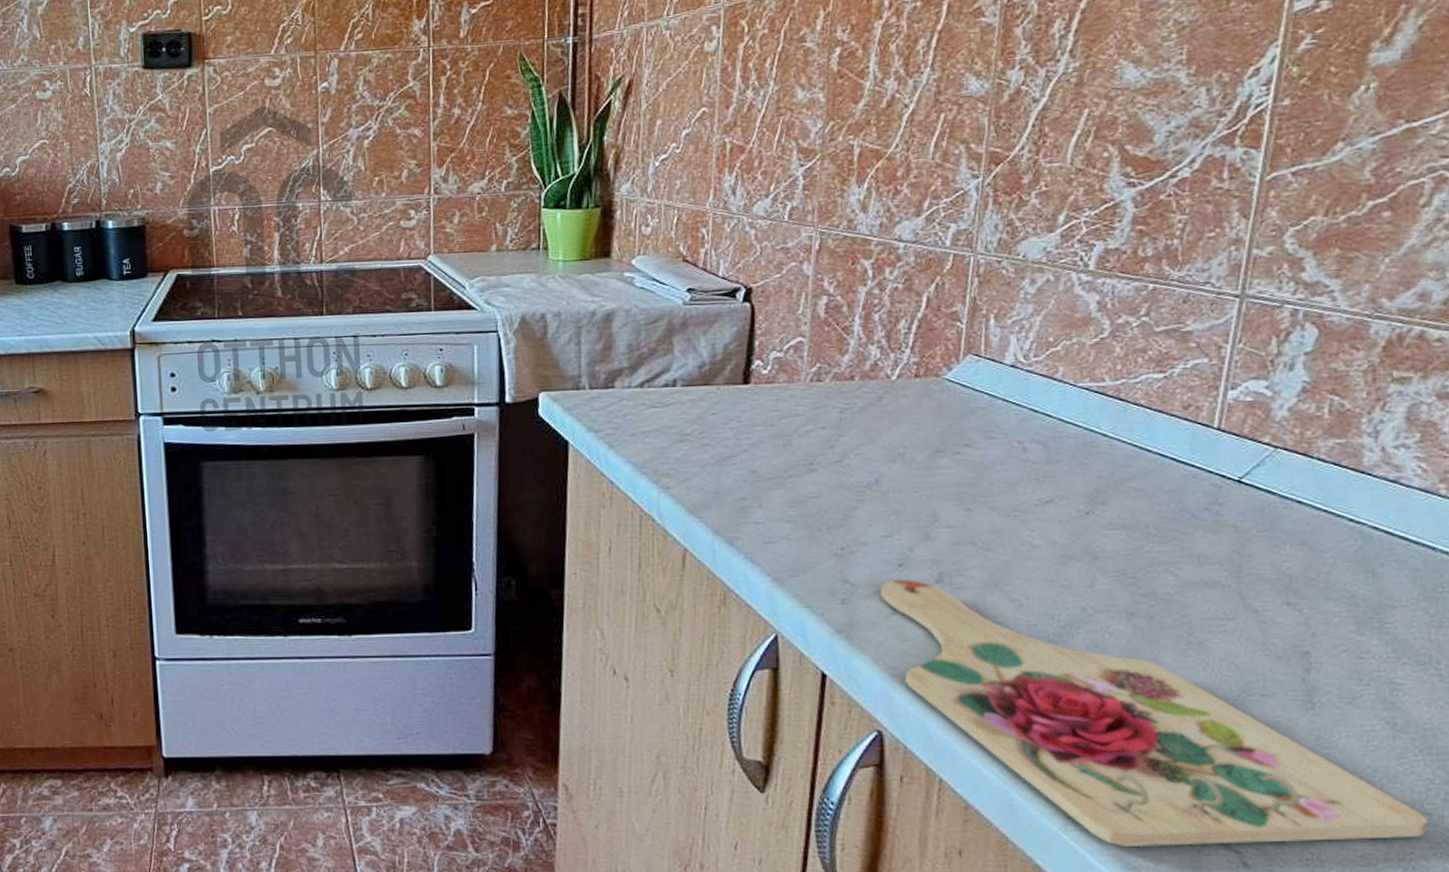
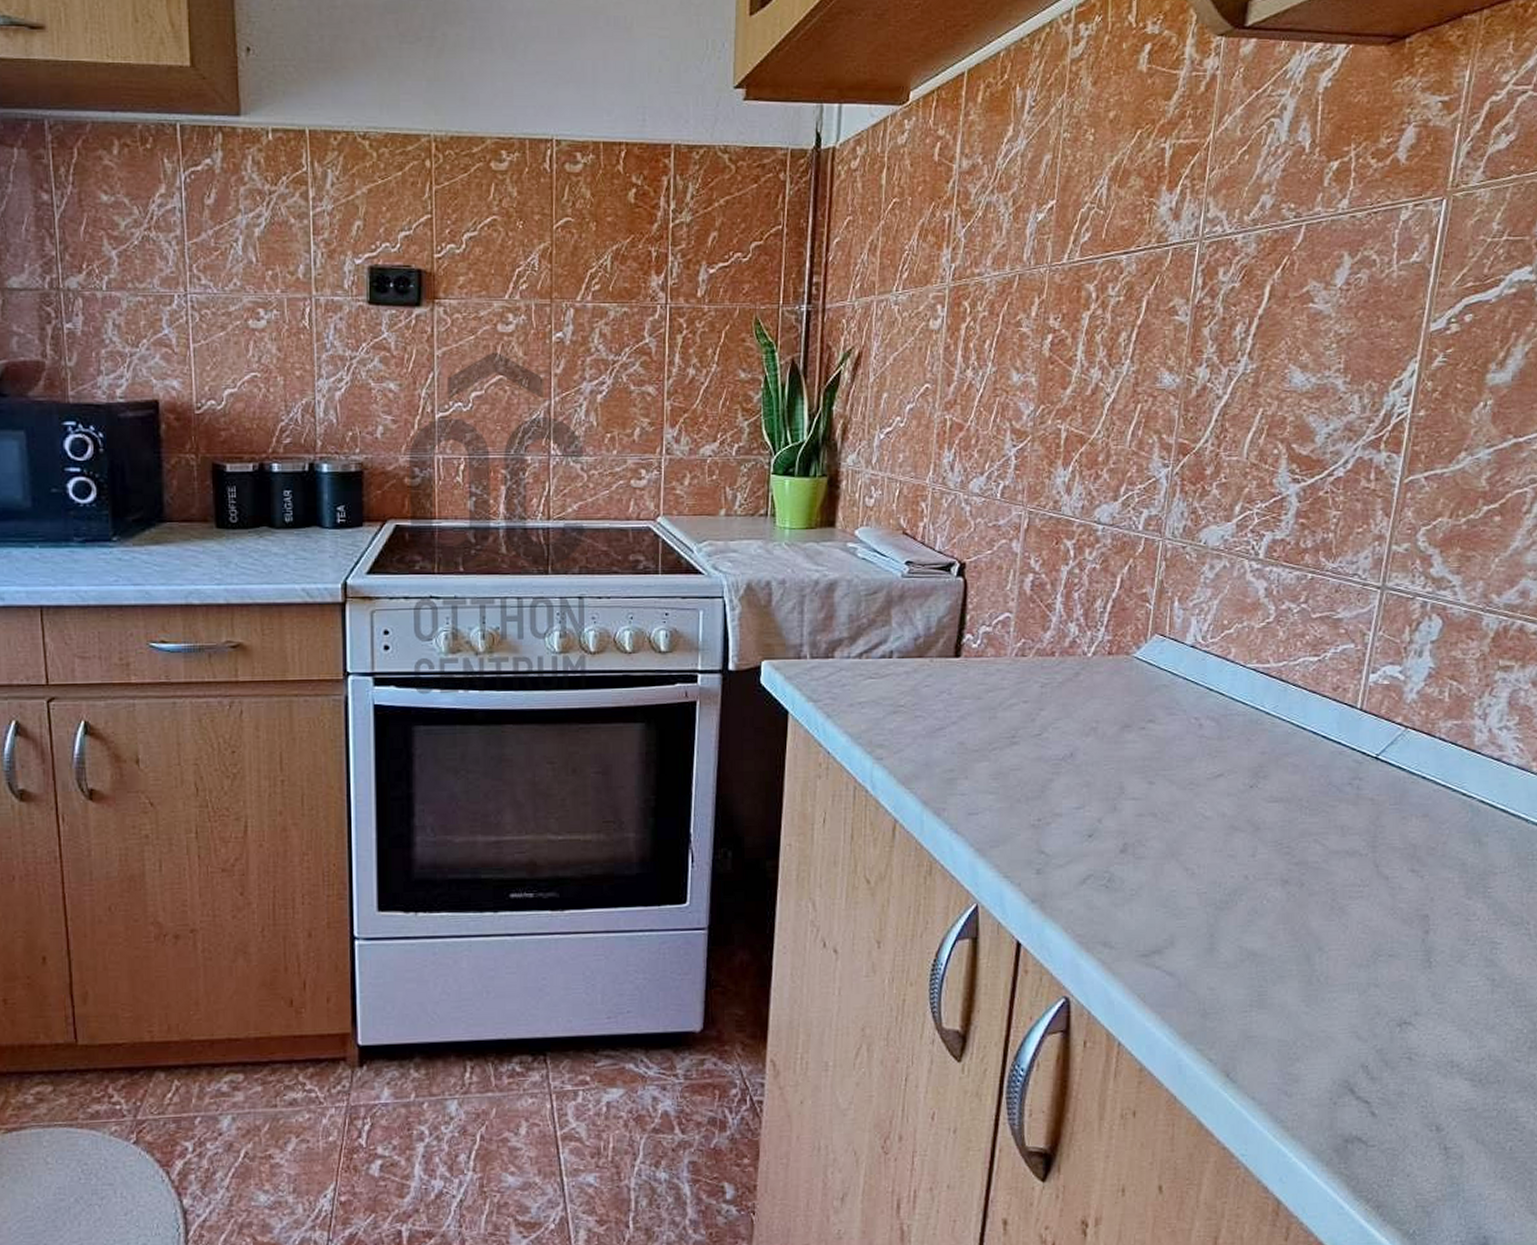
cutting board: present [880,580,1428,848] -> none [1072,850,1517,1102]

